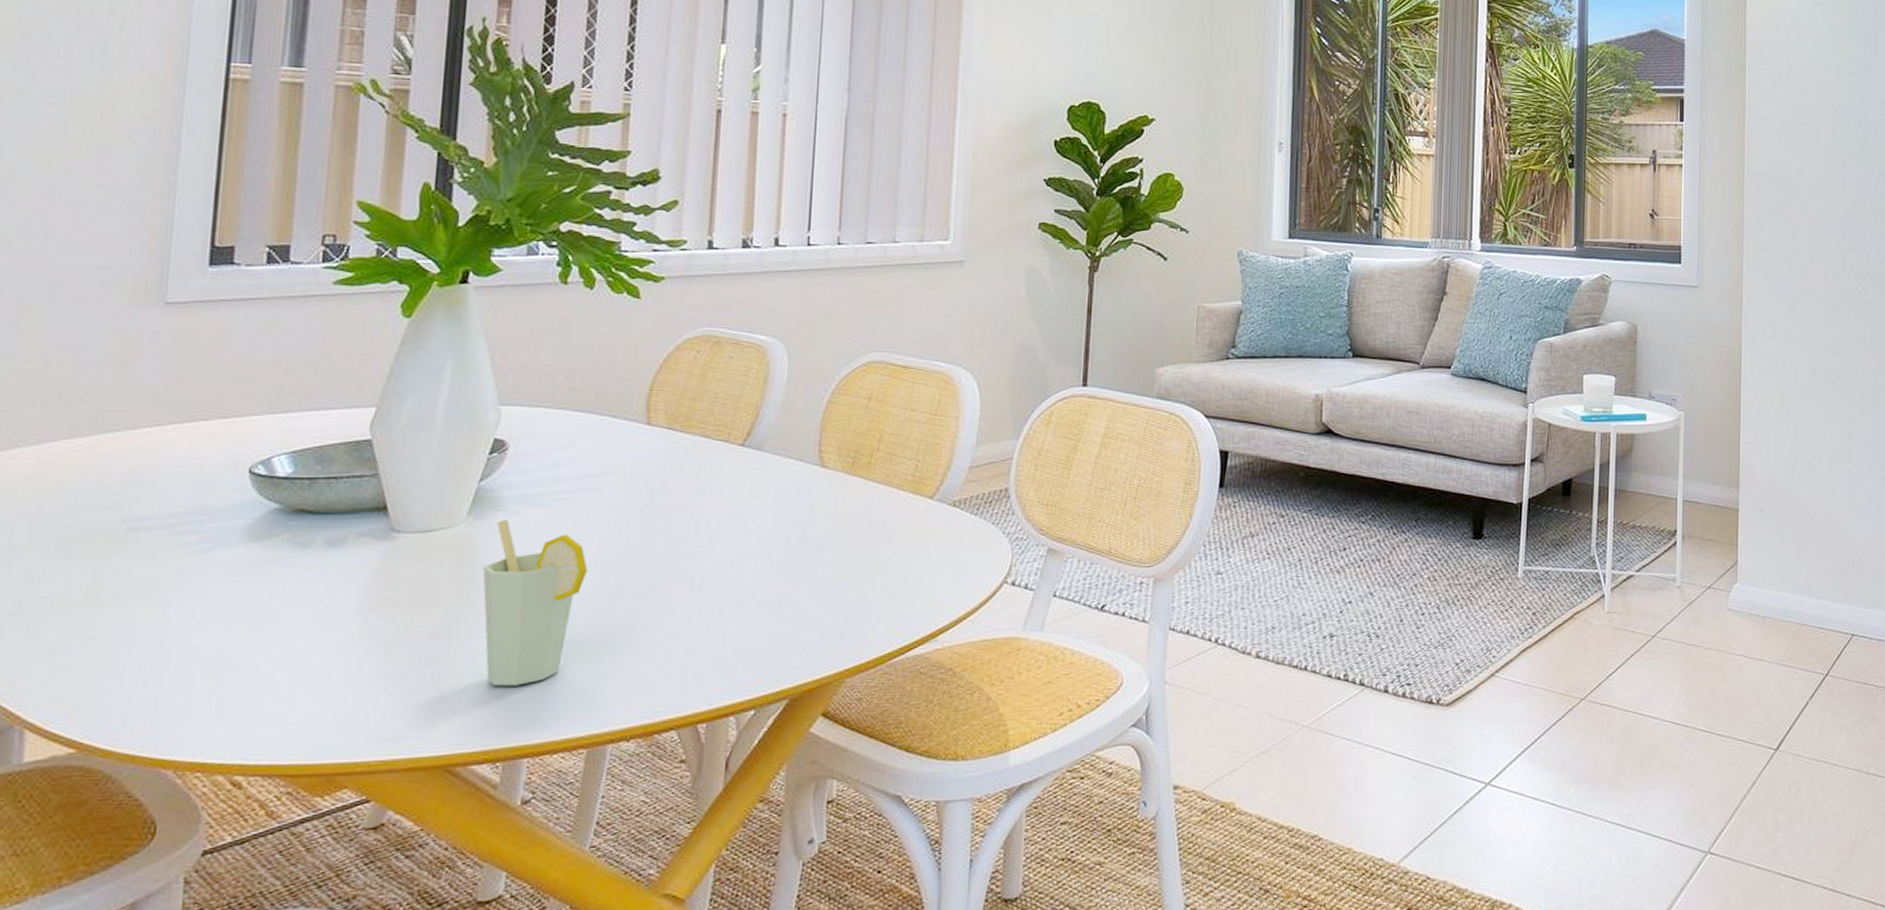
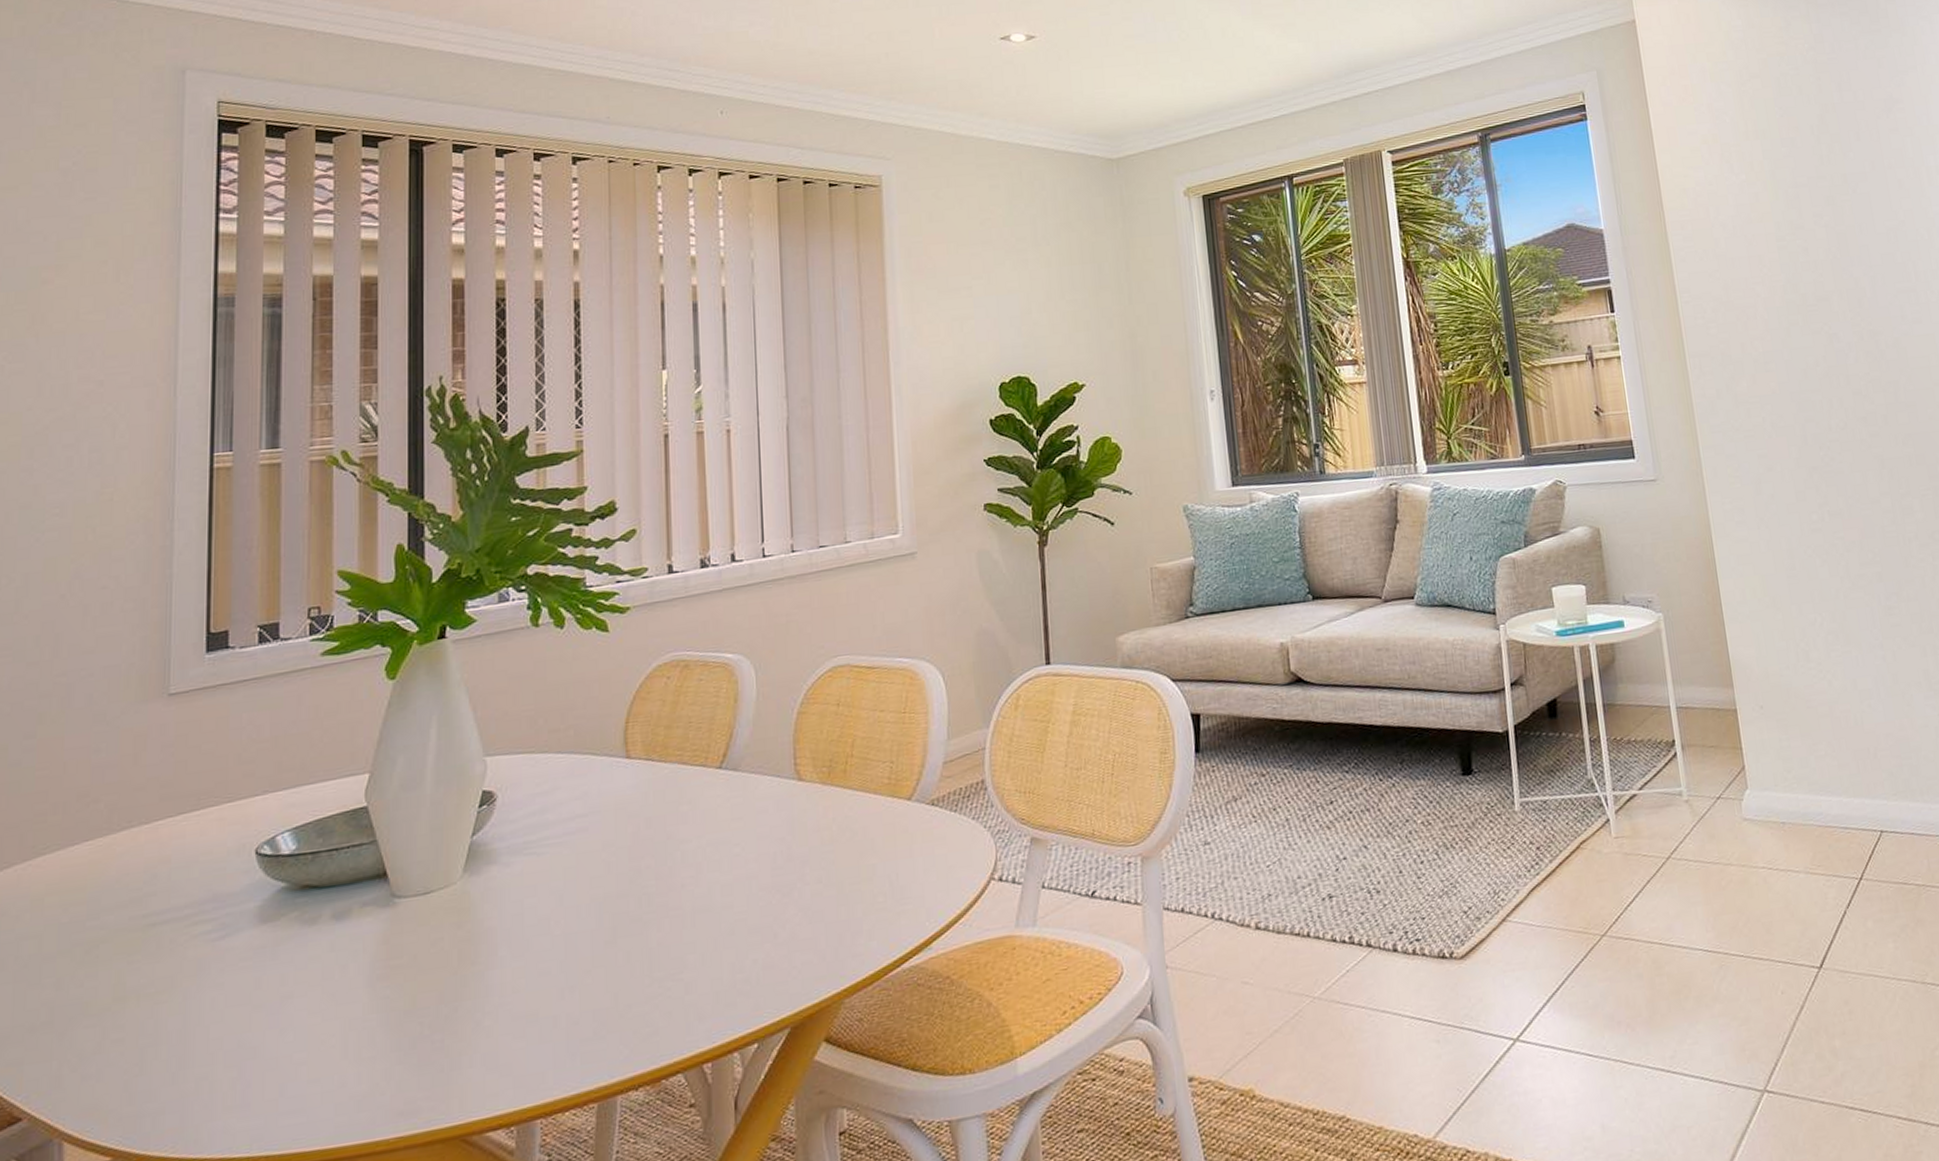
cup: present [483,518,588,686] -> none [482,871,582,1047]

